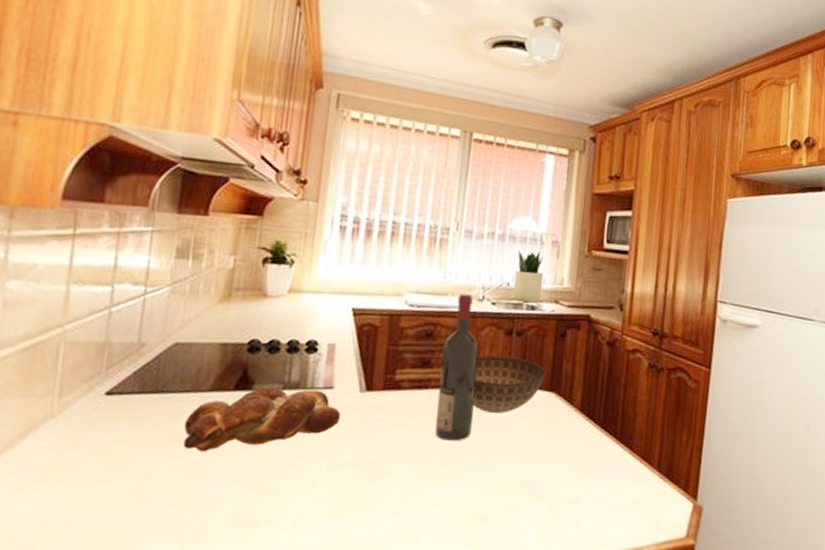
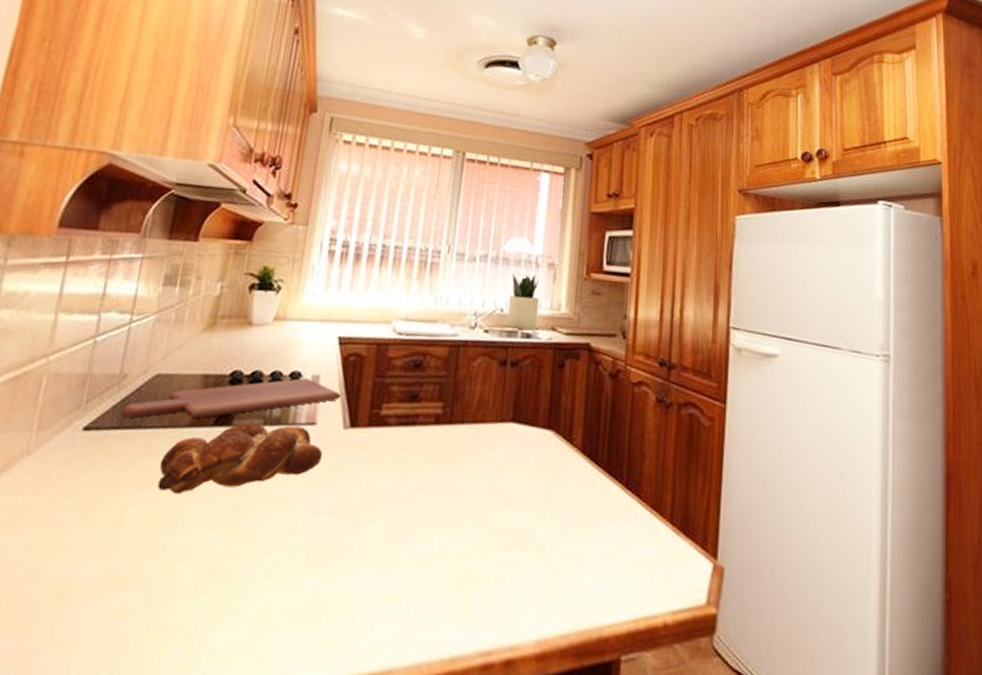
cutting board: none [143,346,357,385] -> present [122,378,341,420]
wine bottle: present [435,294,479,441] -> none [422,321,471,485]
bowl: present [472,355,546,413] -> none [463,387,543,454]

